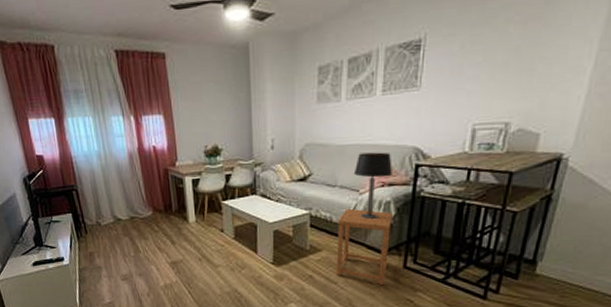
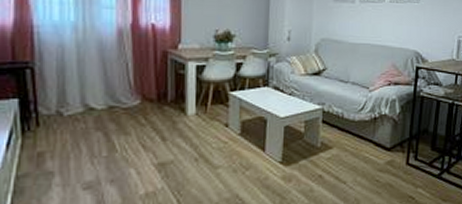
side table: present [336,208,392,285] -> none [346,104,397,182]
table lamp: present [353,152,392,219] -> none [364,52,398,116]

